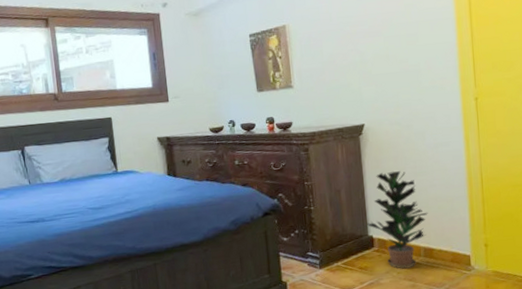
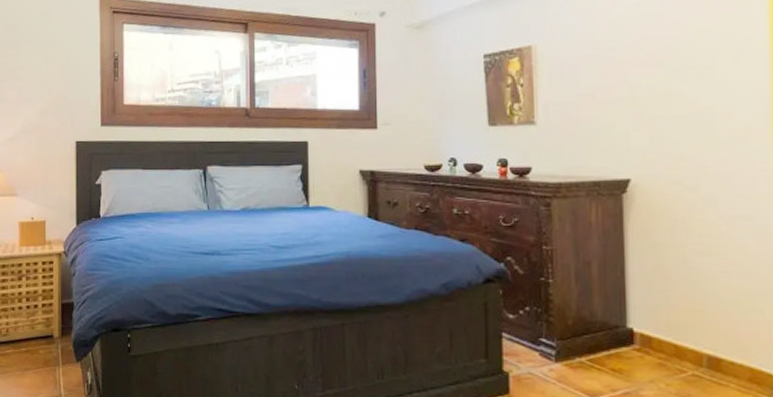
potted plant: present [367,171,428,269] -> none [626,246,717,381]

